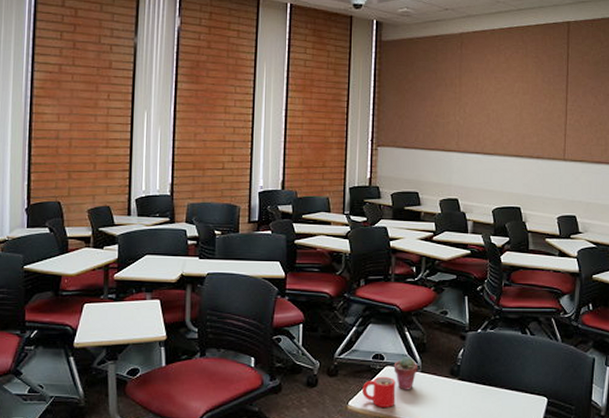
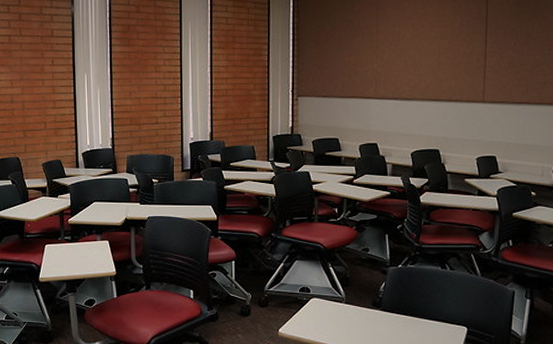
mug: present [362,376,396,407] -> none [291,307,322,334]
potted succulent: present [393,355,418,390] -> none [319,288,342,320]

